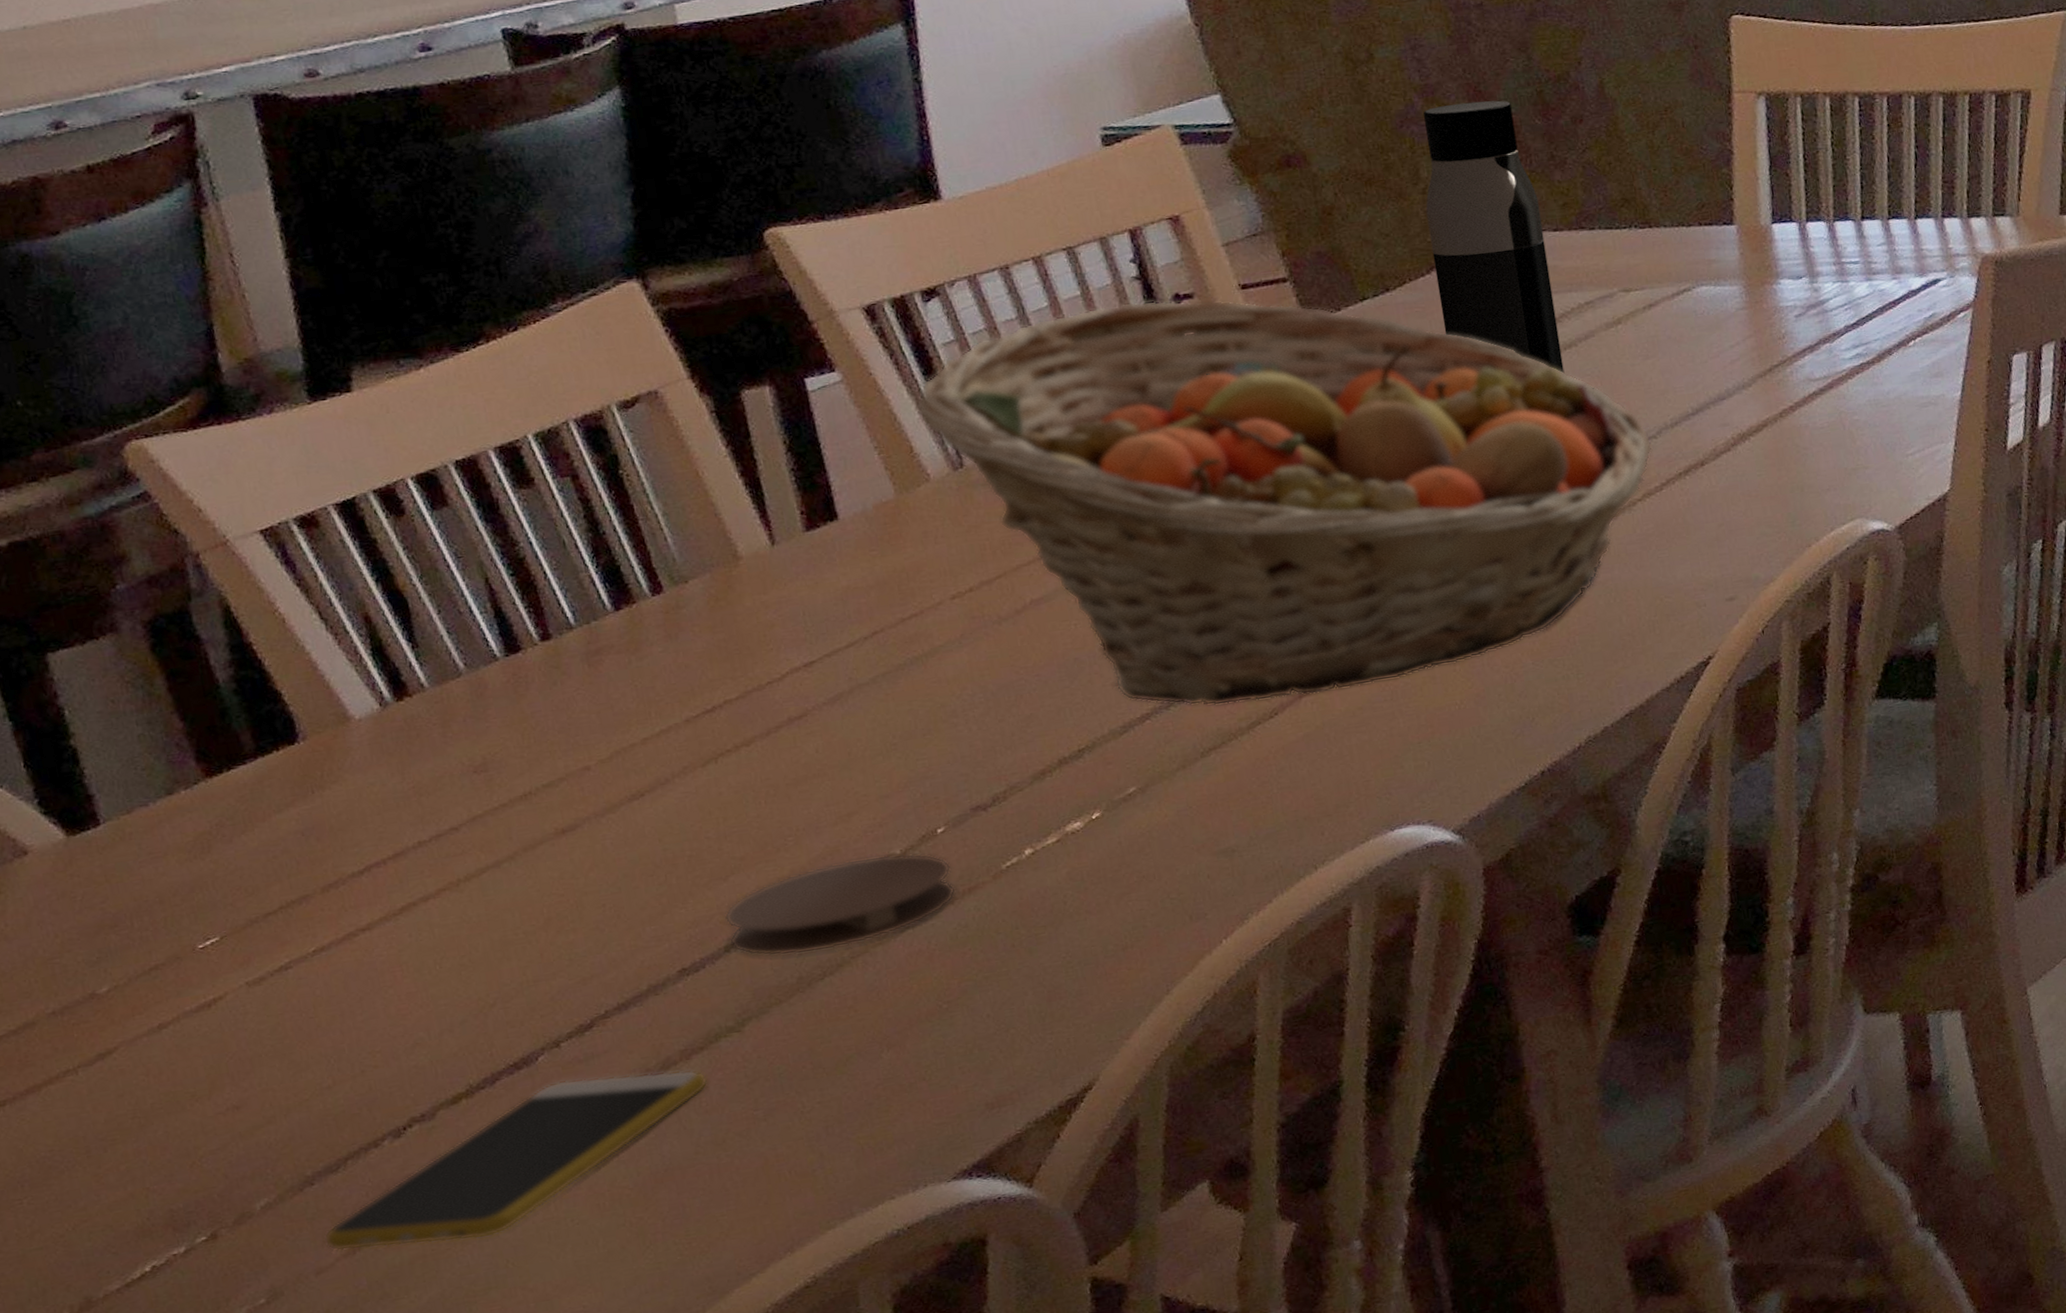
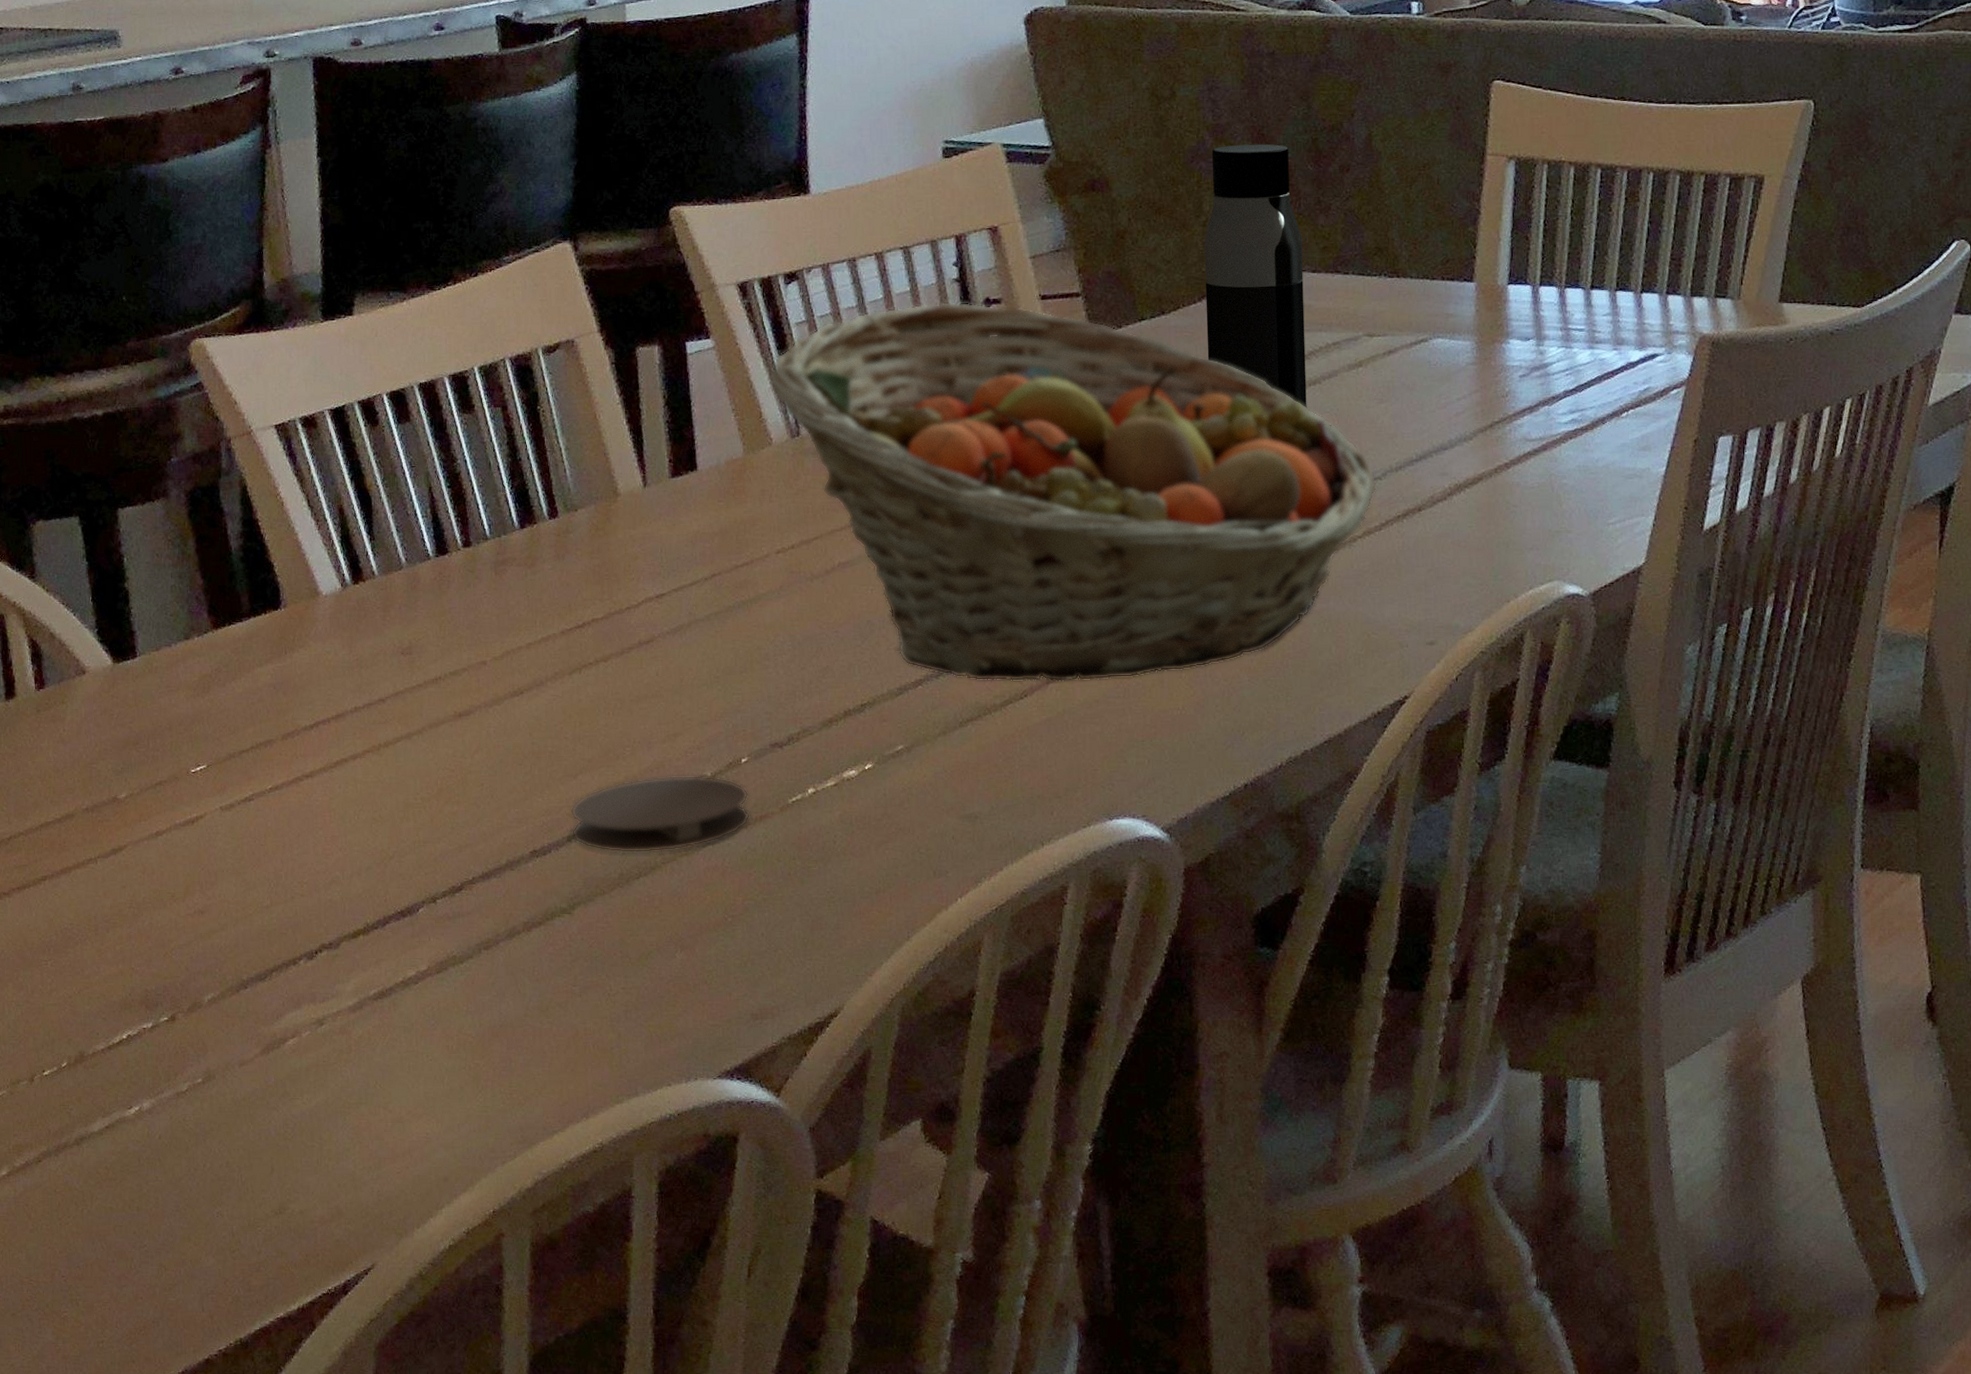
smartphone: present [323,1069,709,1251] -> none [248,932,542,1059]

